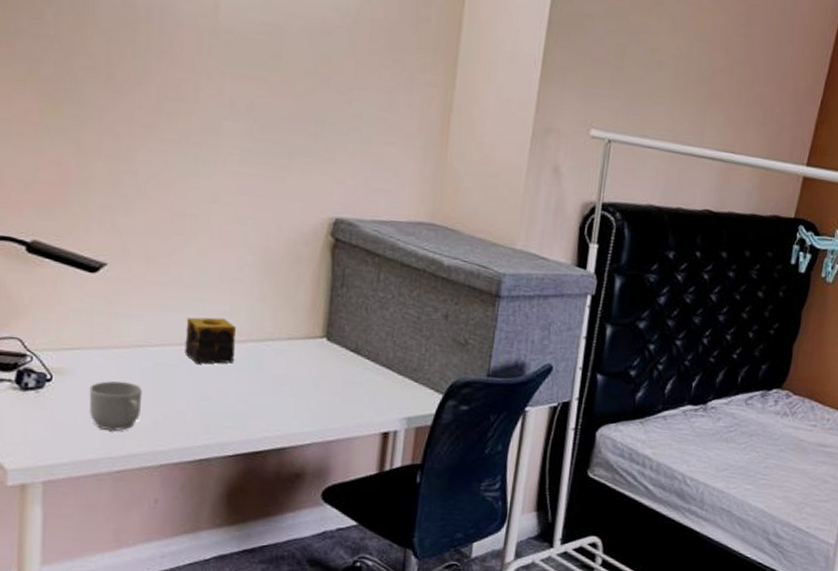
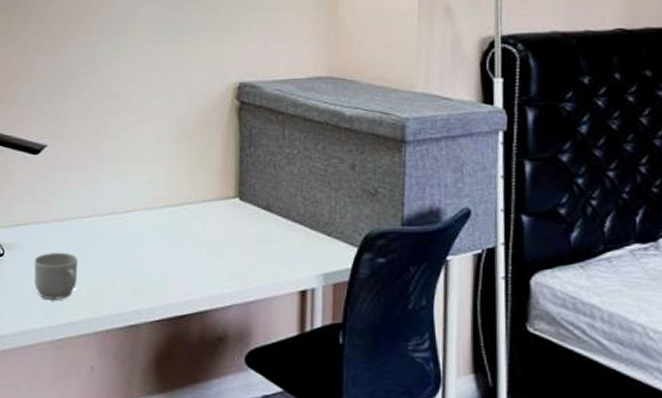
candle: present [184,317,236,364] -> none [113,186,156,231]

